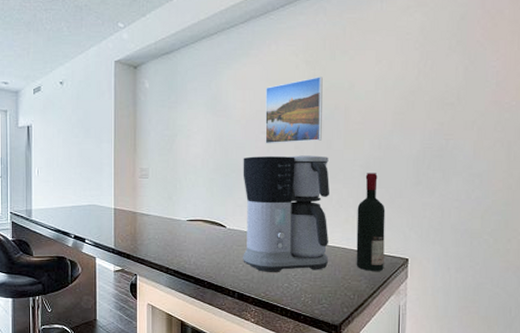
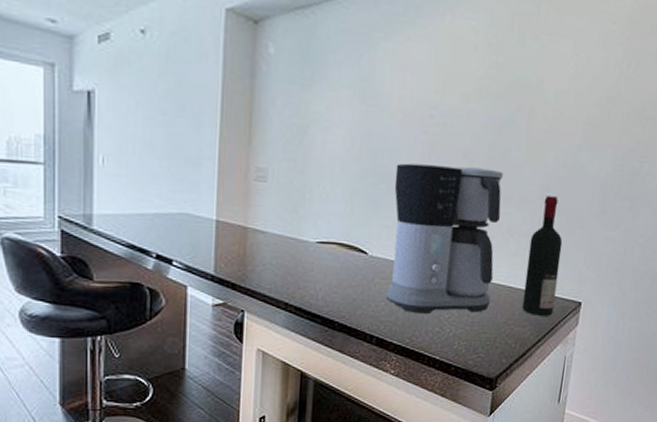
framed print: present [265,77,323,144] -> none [426,65,506,151]

